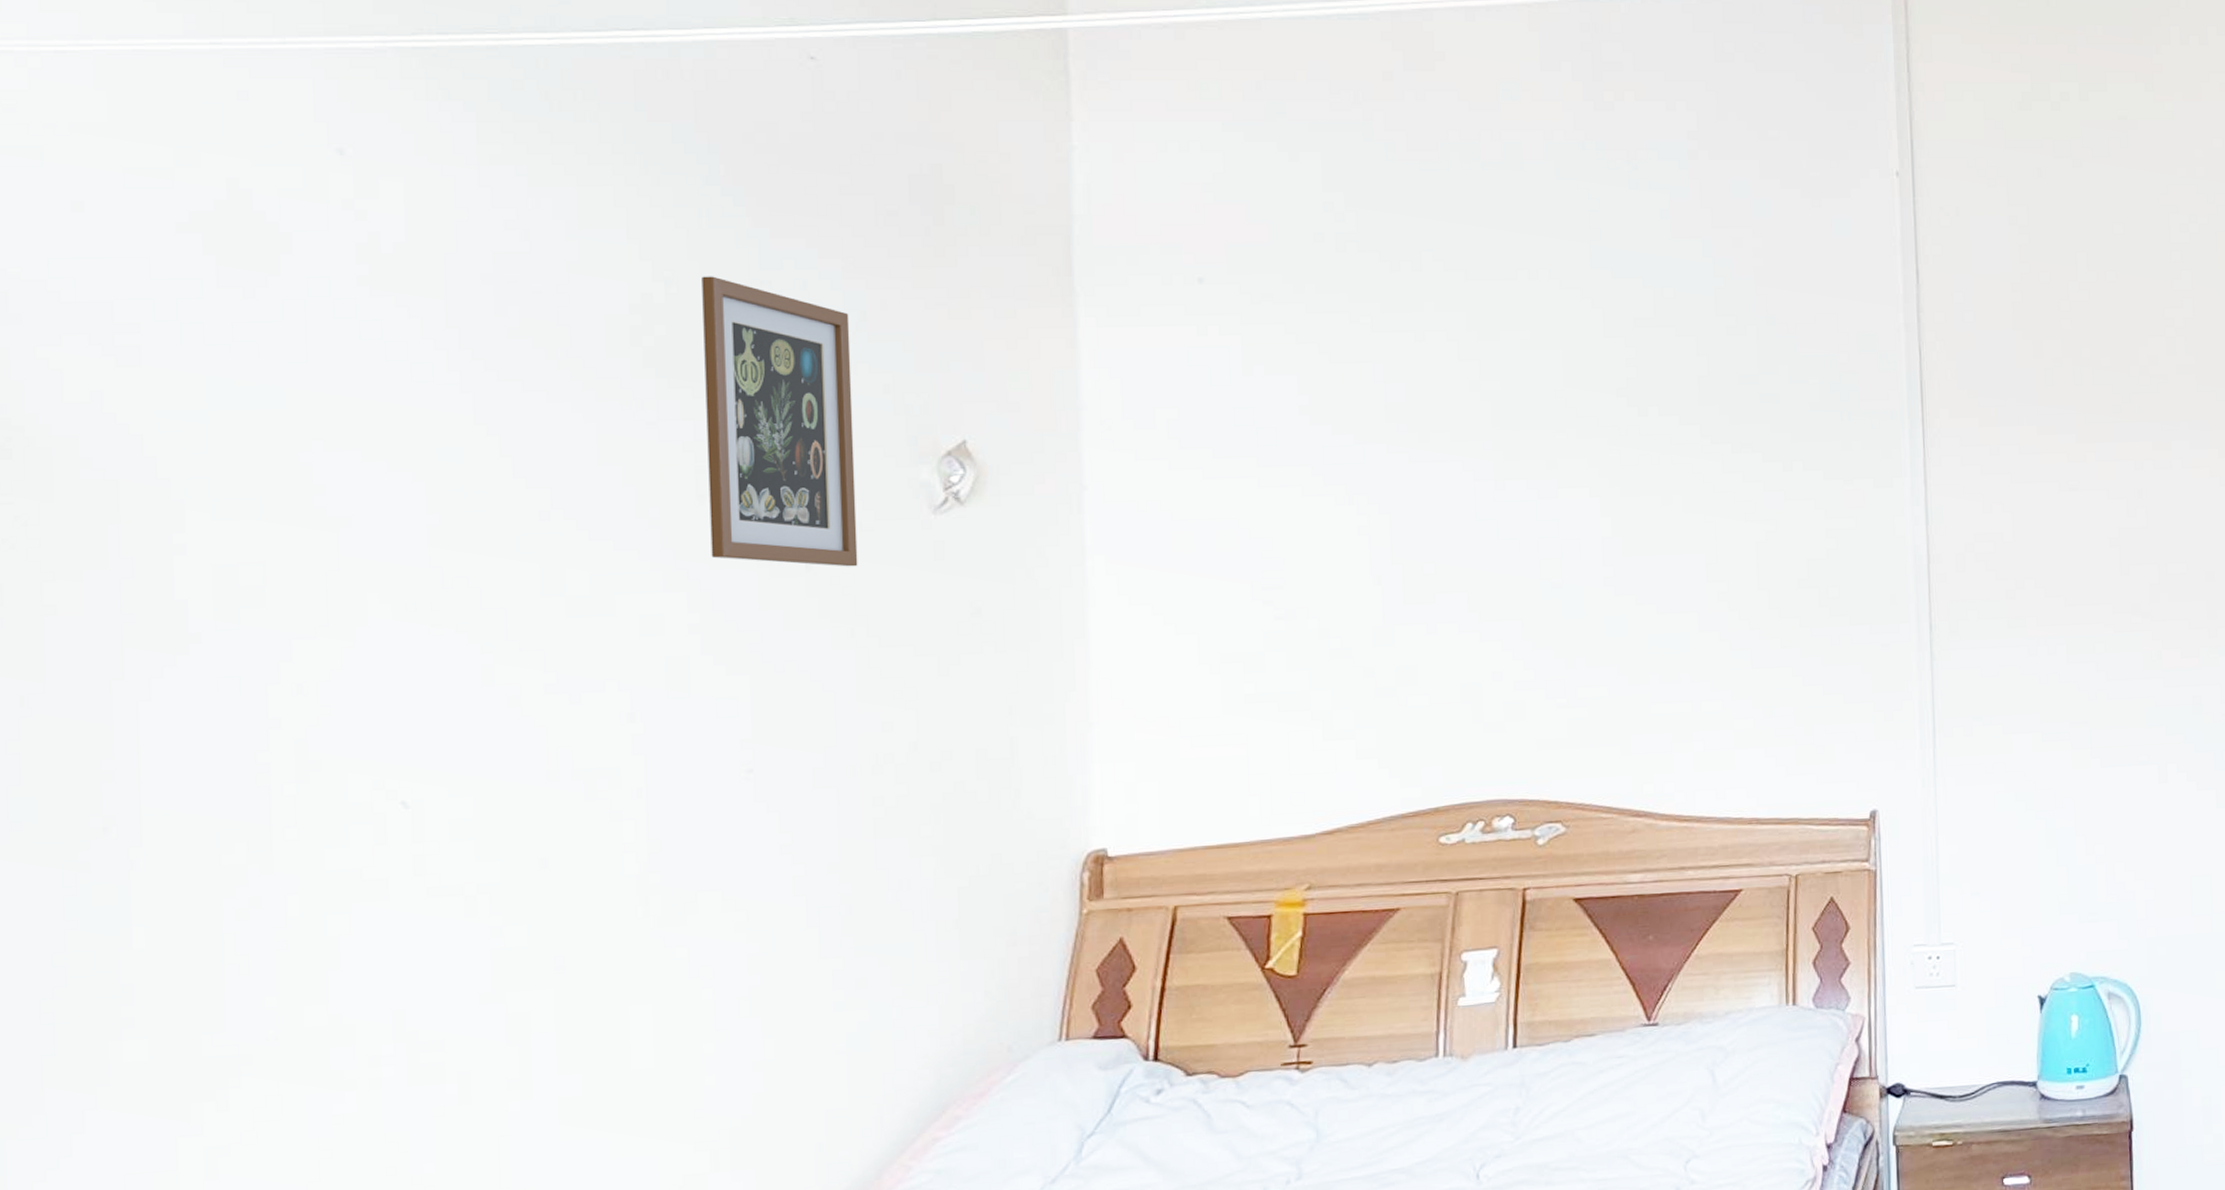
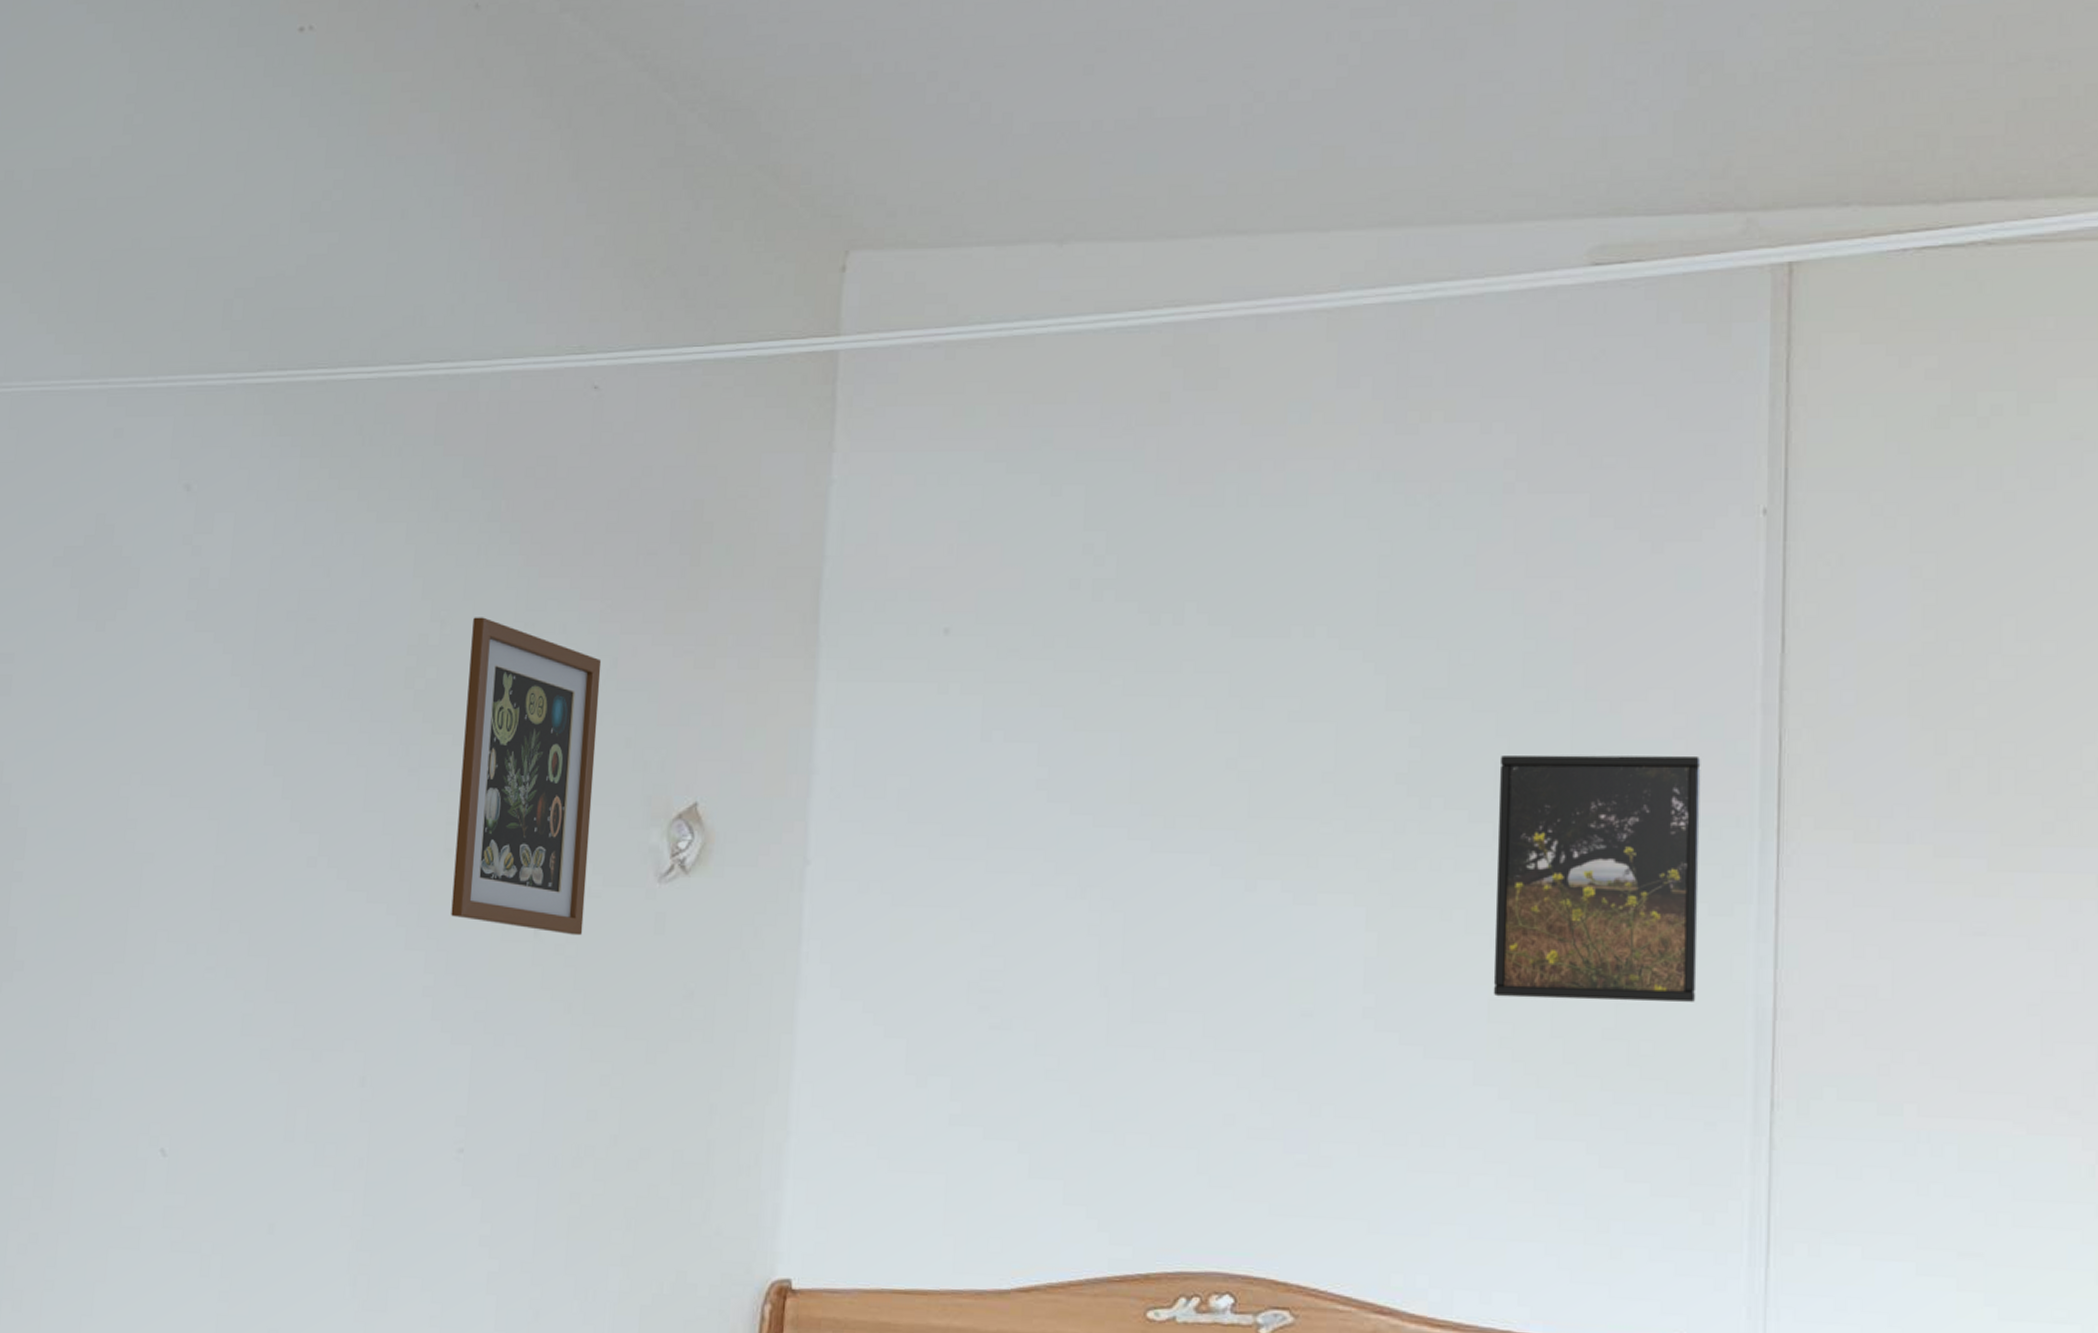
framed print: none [1701,366,1869,561] -> present [1493,755,1701,1002]

